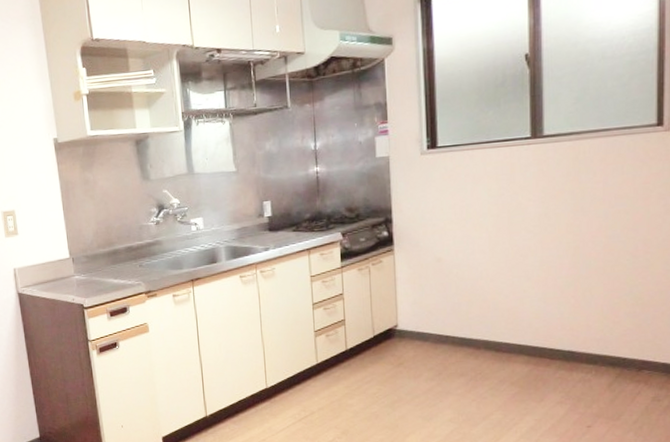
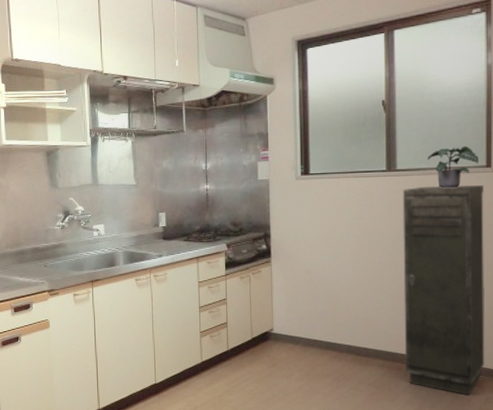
storage cabinet: none [551,148,653,394] -> present [402,185,485,396]
potted plant: none [582,101,647,155] -> present [428,145,478,189]

